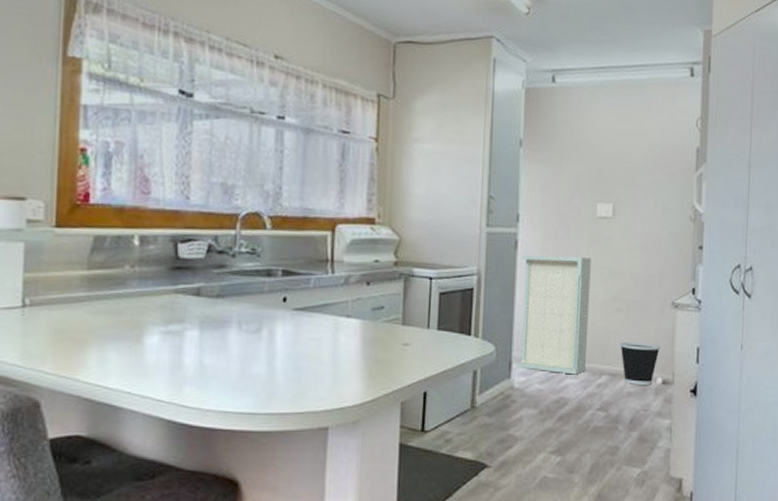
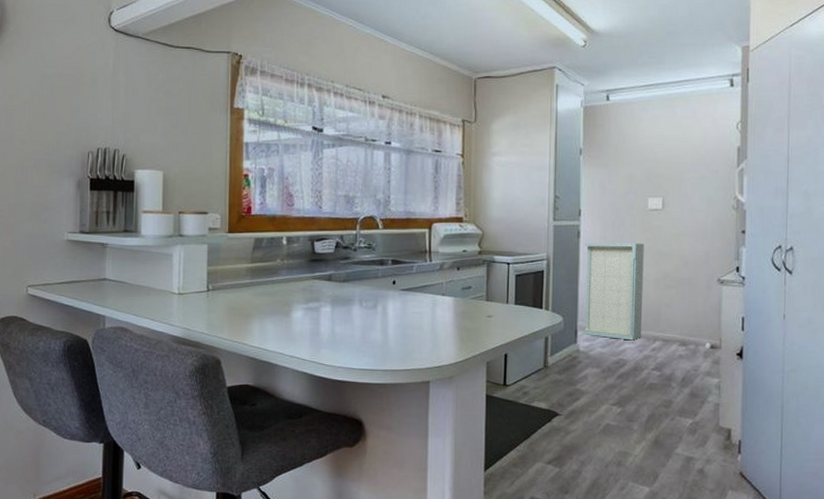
wastebasket: present [620,342,661,385] -> none [671,313,708,349]

